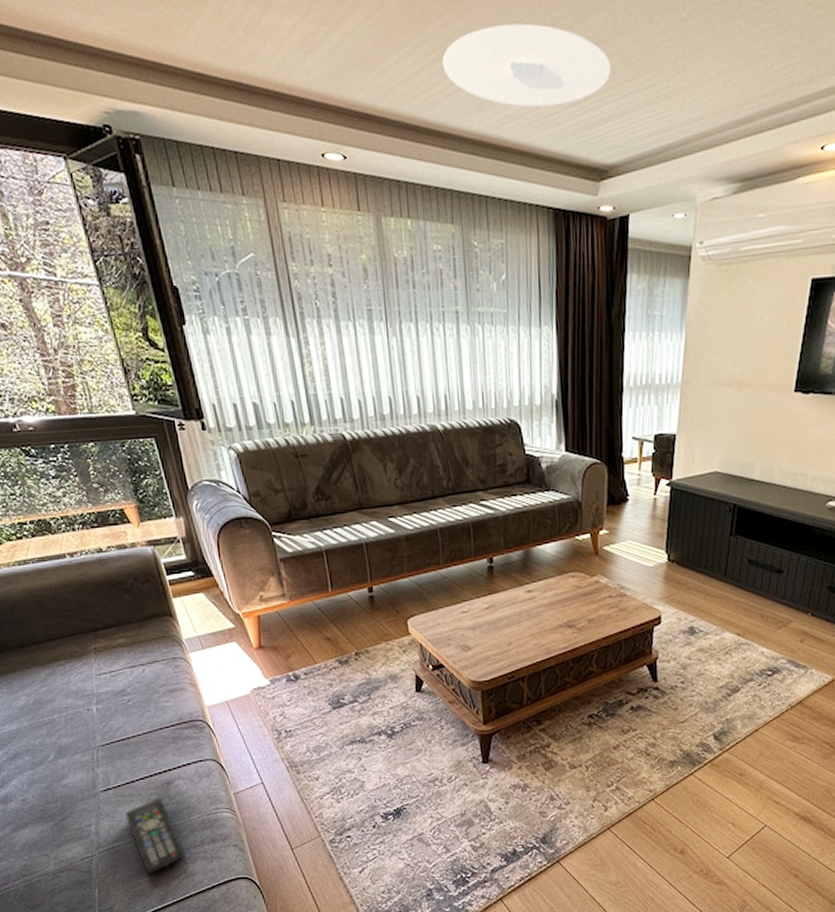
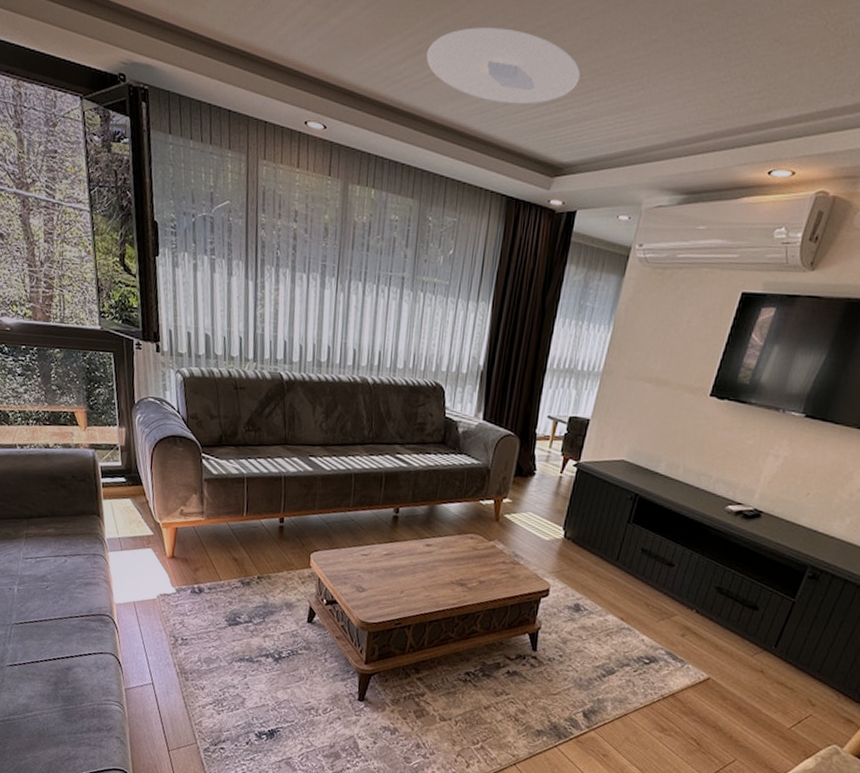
remote control: present [126,798,185,874] -> none [25,680,72,751]

